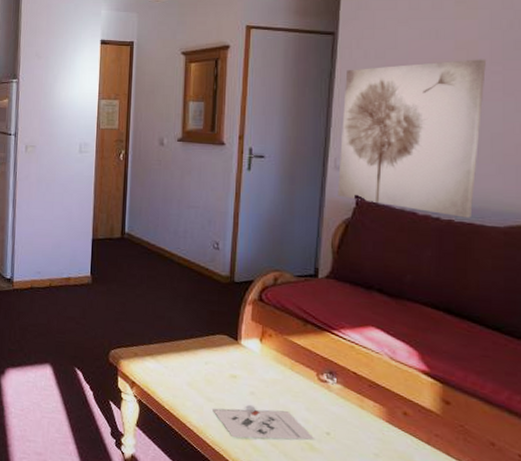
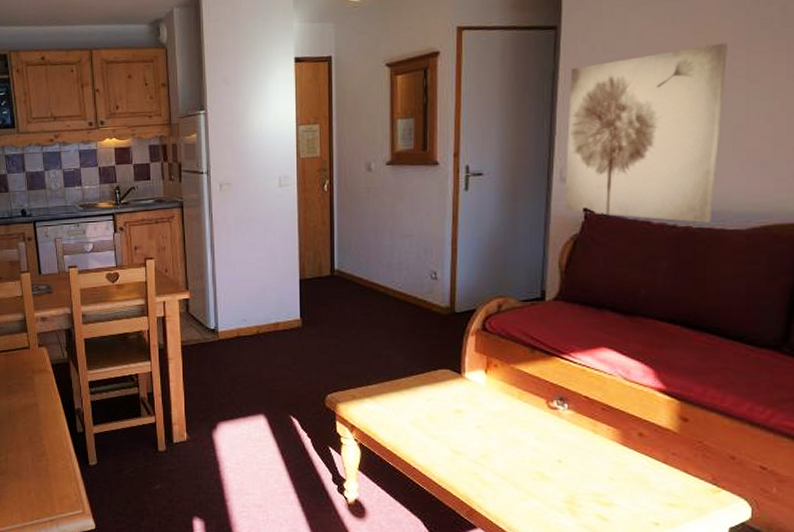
architectural model: present [213,409,315,440] -> none [438,442,547,474]

